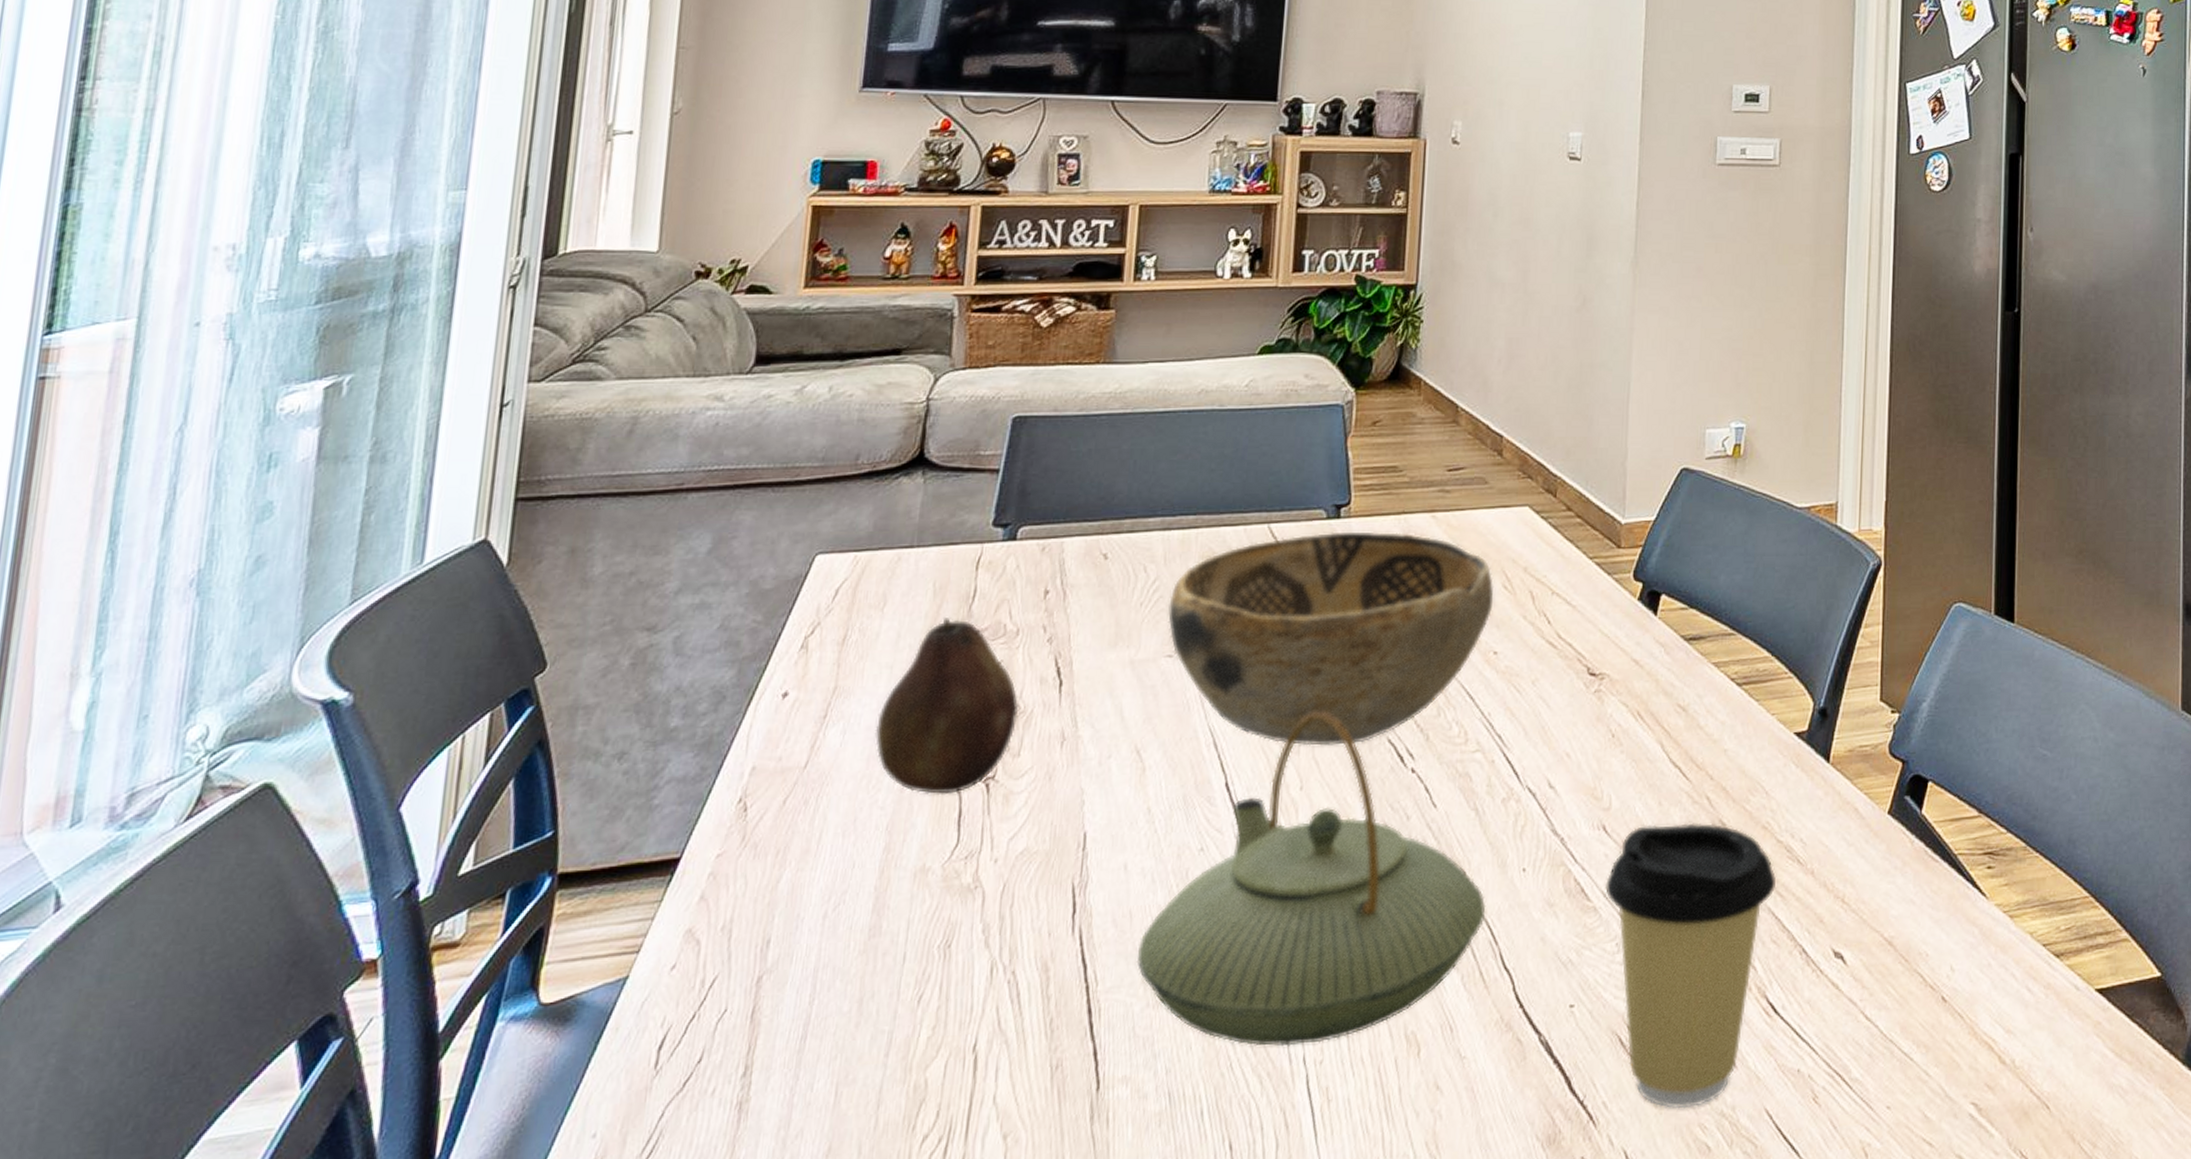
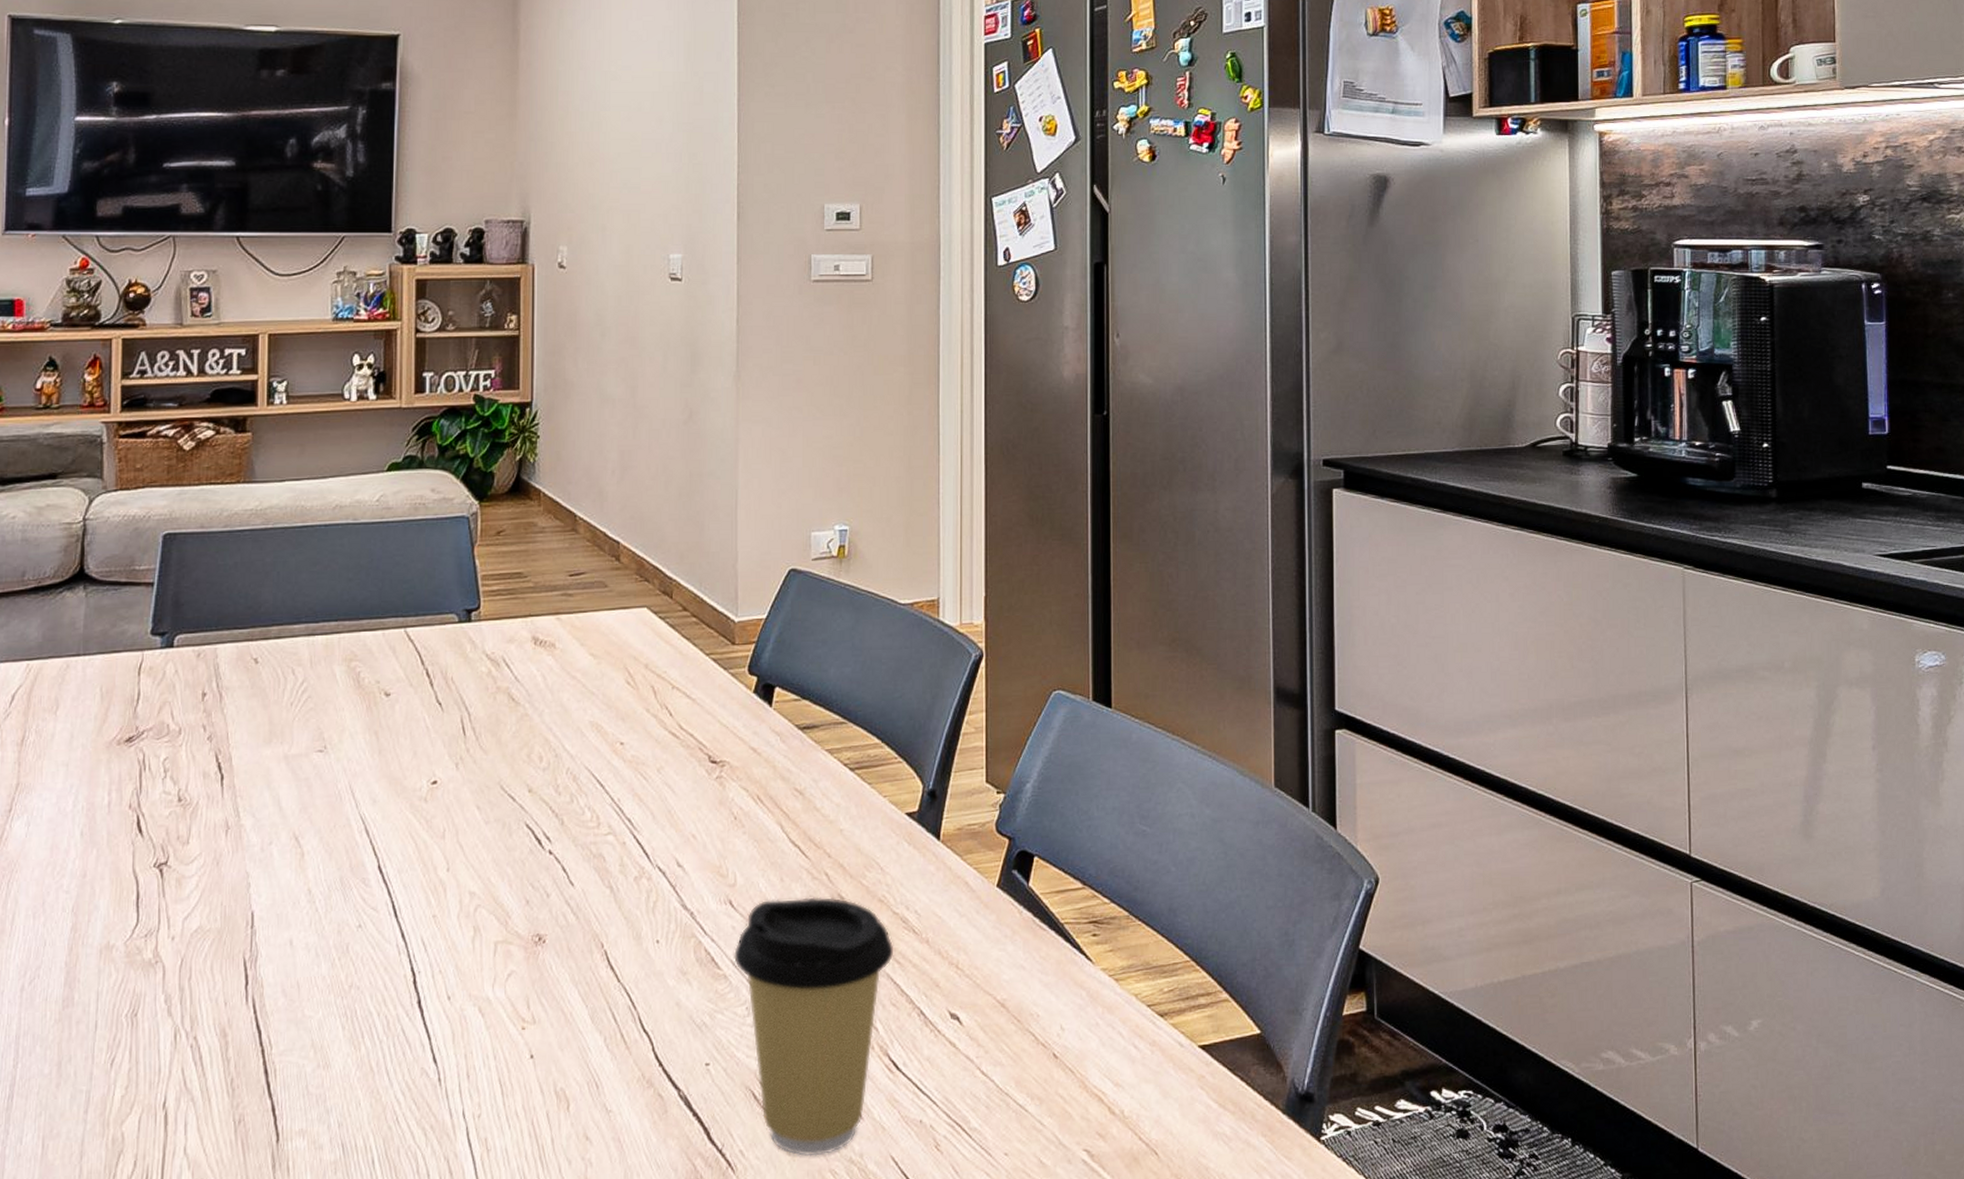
fruit: present [874,616,1019,794] -> none [56,718,186,879]
teapot: present [1136,711,1486,1047] -> none [306,799,624,1102]
decorative bowl: present [1168,531,1495,747] -> none [317,634,618,832]

